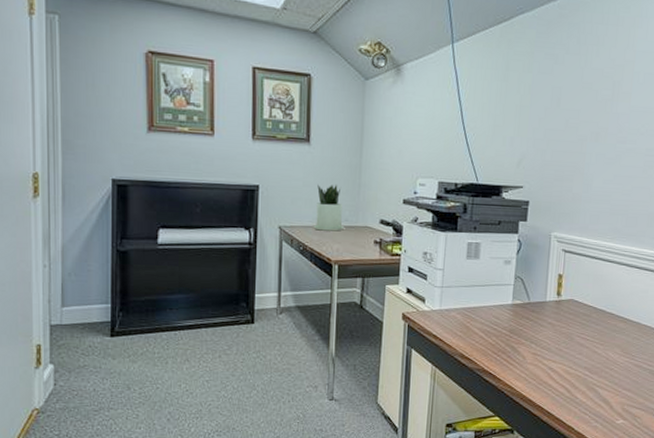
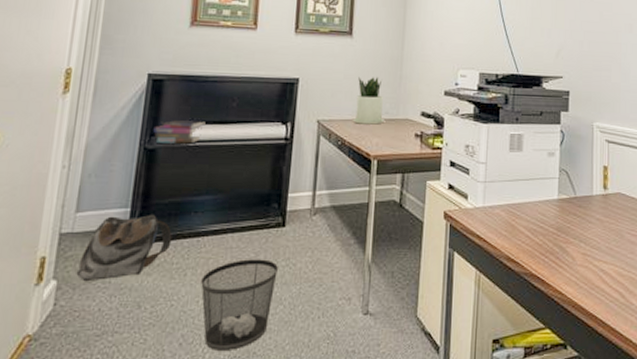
backpack: none [70,309,151,367] -> present [76,214,173,282]
books: none [123,224,172,247] -> present [153,120,206,144]
waste bin: none [182,351,251,426] -> present [201,259,279,350]

